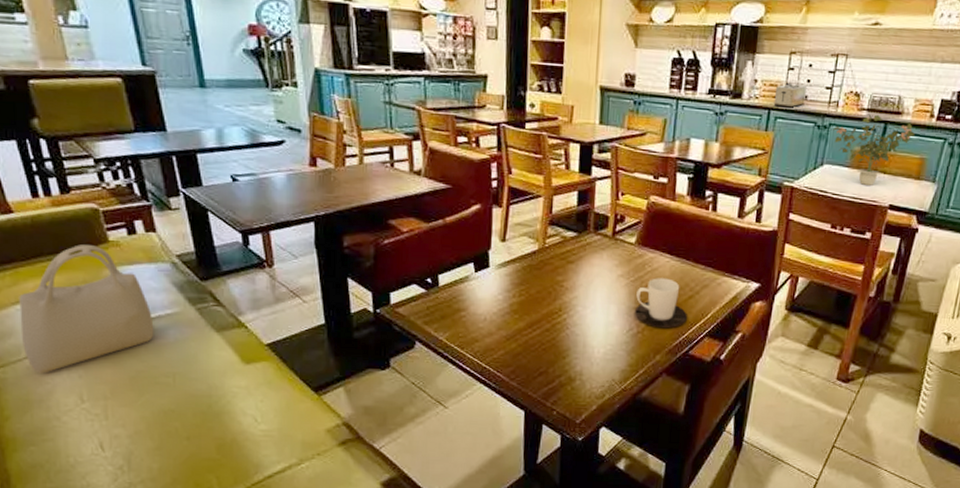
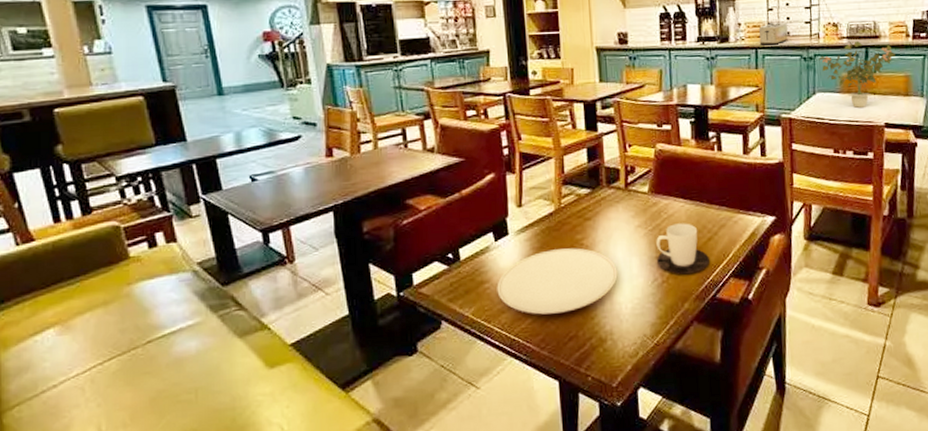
handbag: present [19,244,154,373] -> none [38,263,176,407]
plate: none [472,287,594,349] -> present [497,248,618,315]

